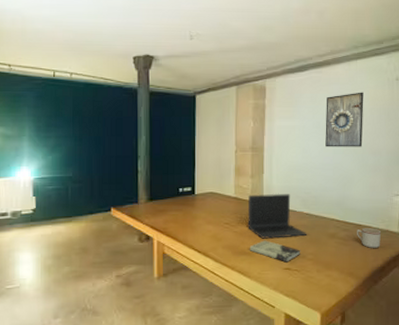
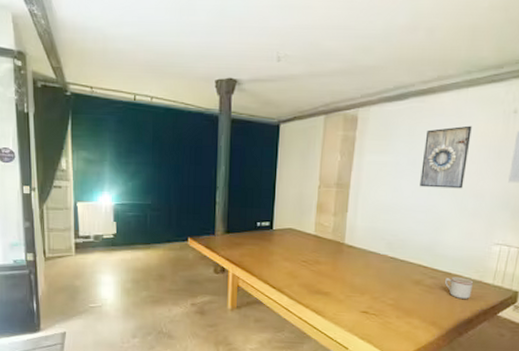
laptop: present [247,193,308,239] -> none [326,233,390,281]
book: present [249,240,301,263] -> none [326,281,381,306]

